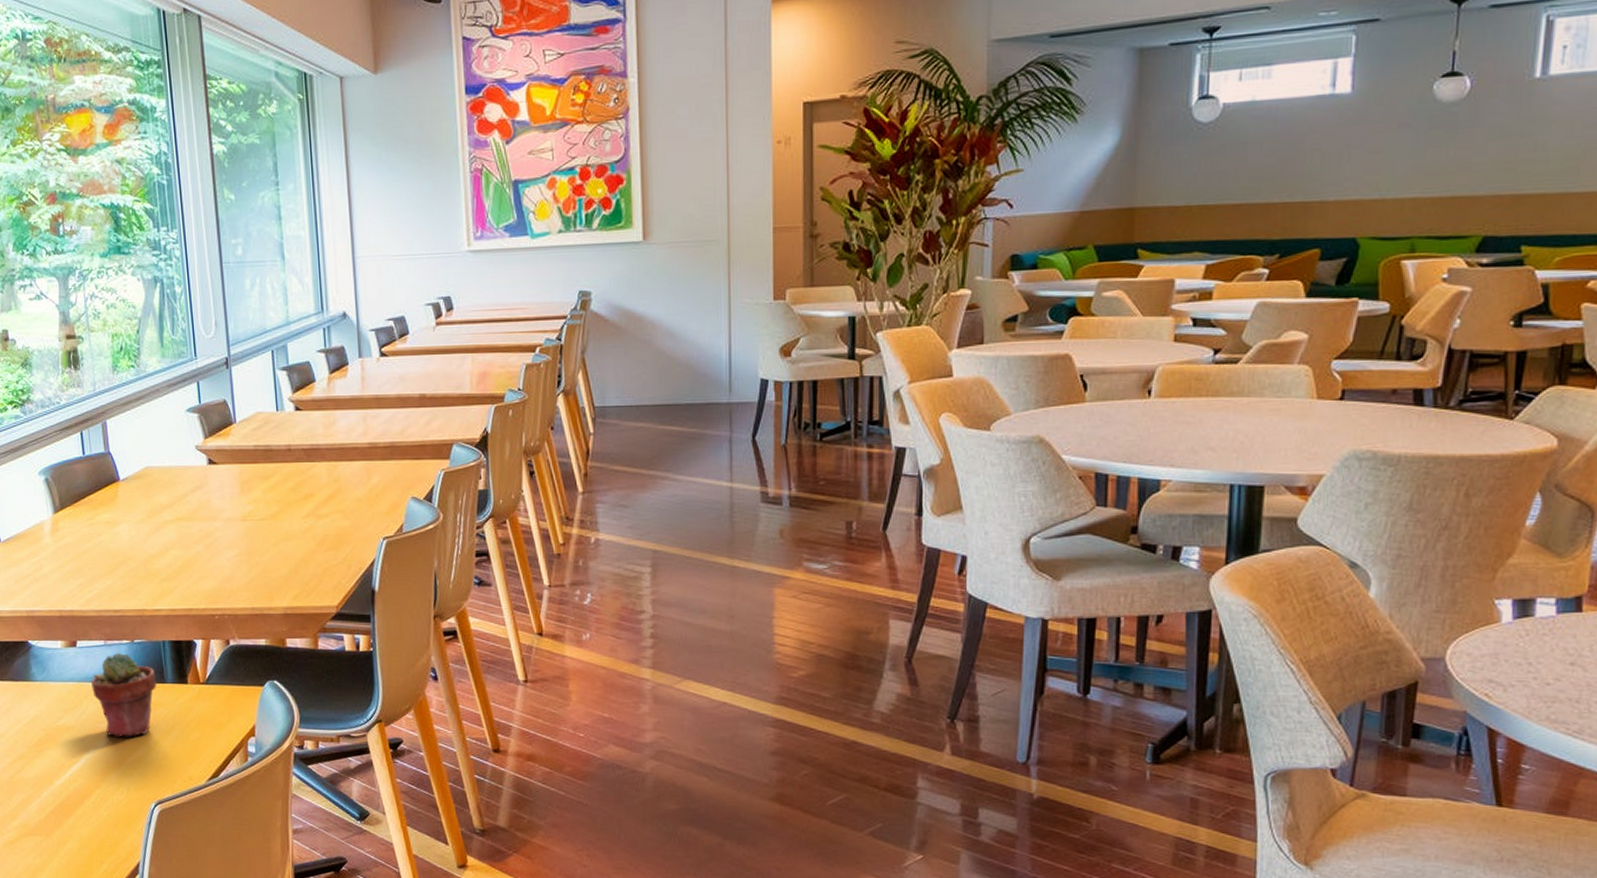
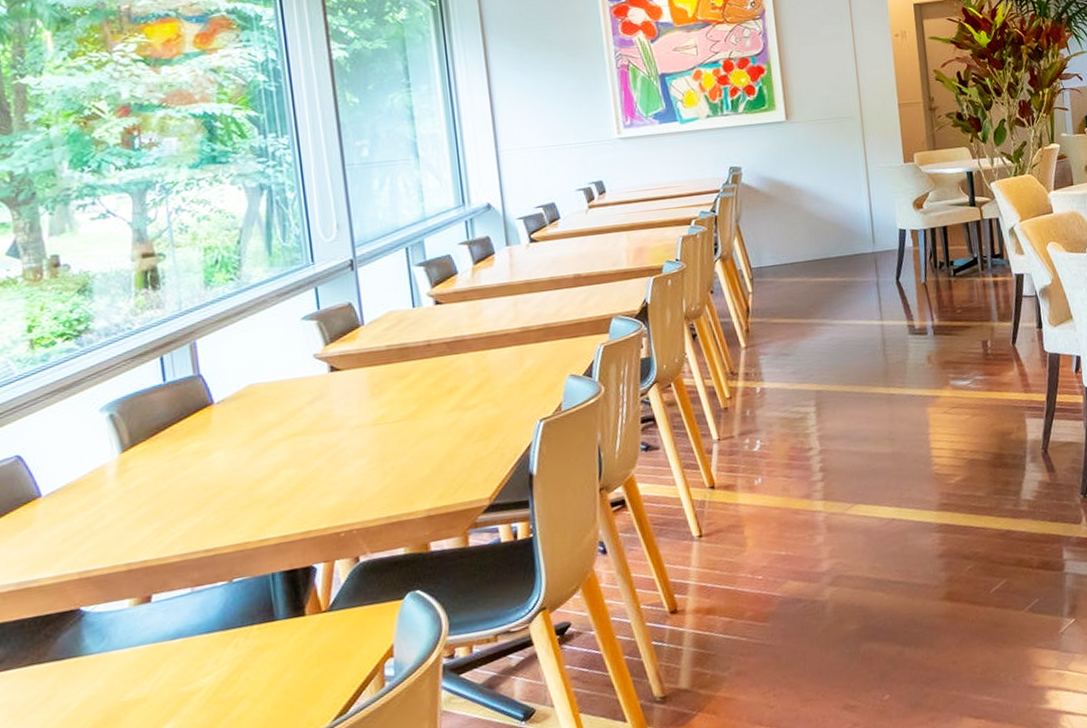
potted succulent: present [91,652,157,738] -> none [172,597,263,698]

